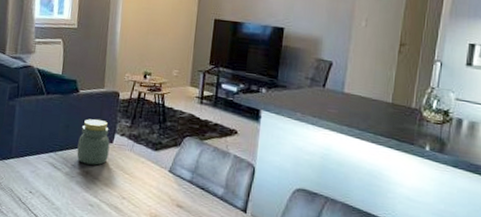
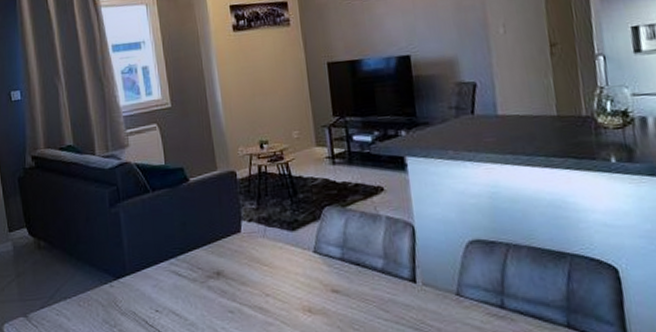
jar: present [77,119,110,165] -> none [200,208,239,264]

